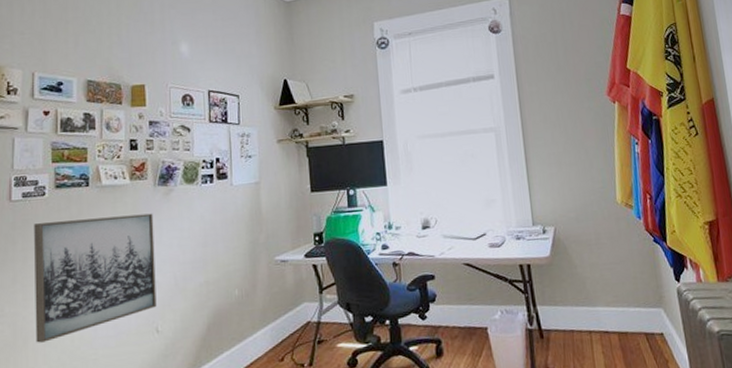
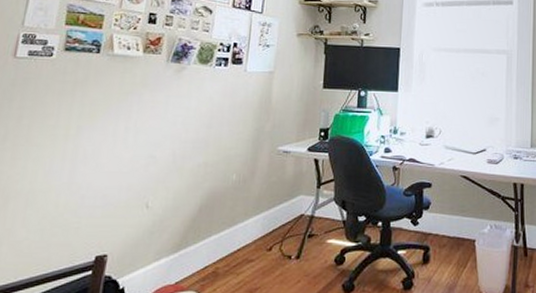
wall art: present [34,213,157,343] -> none [17,83,162,205]

